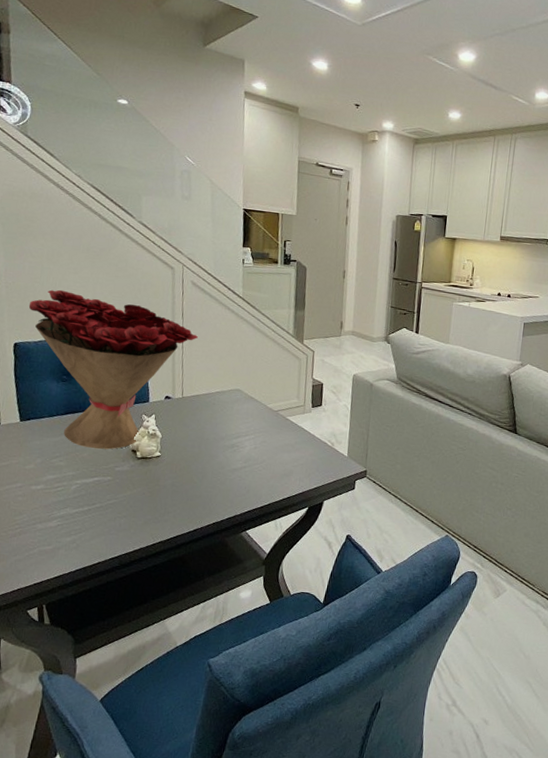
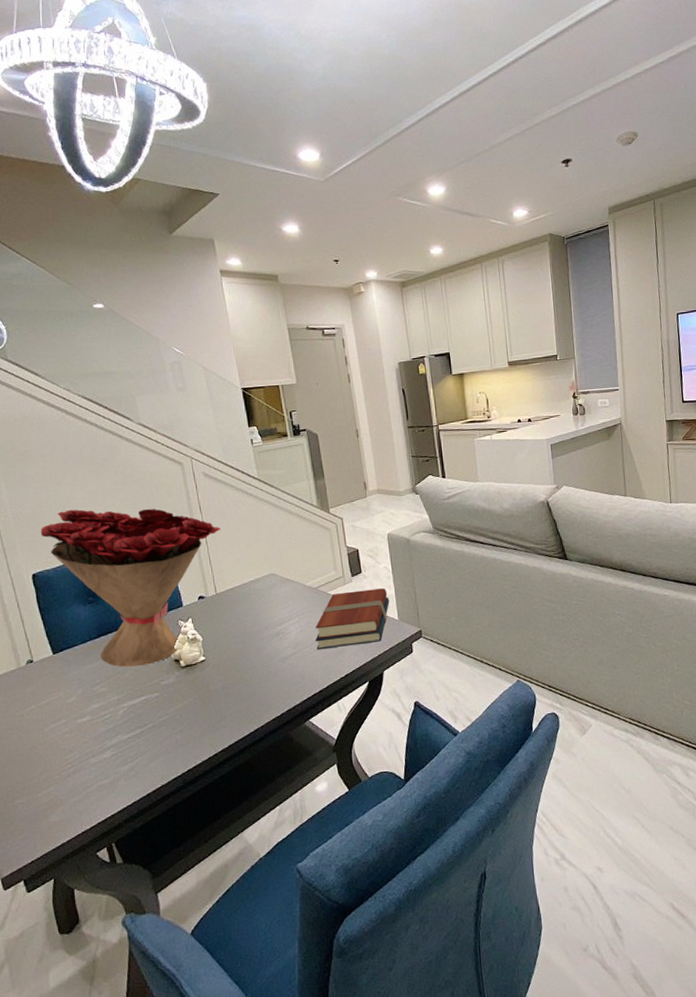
books: none [266,420,343,473] -> present [316,588,390,650]

